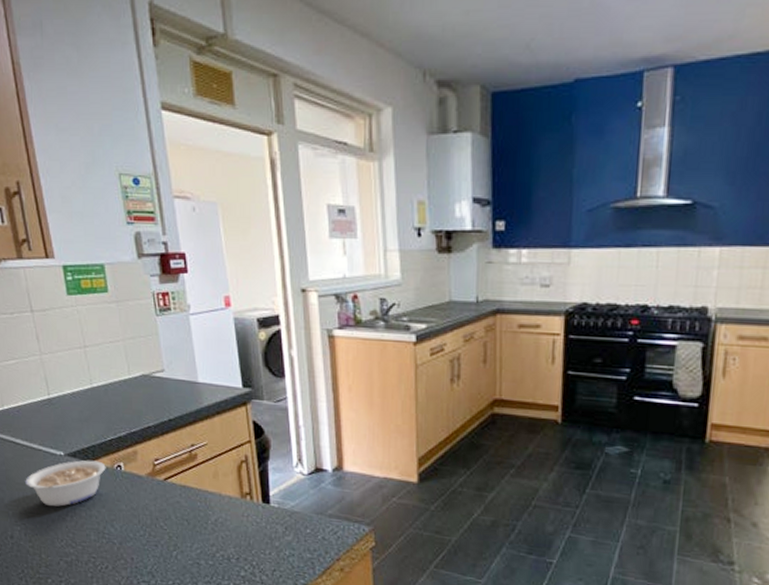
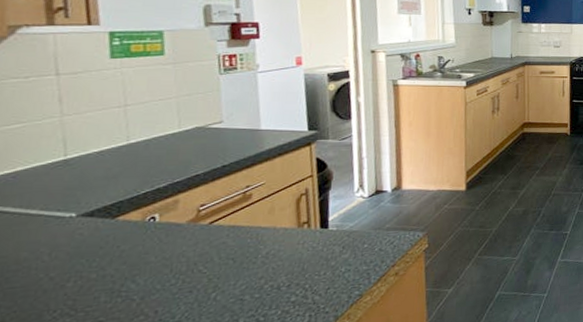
legume: present [25,460,106,507] -> none [8,216,135,276]

